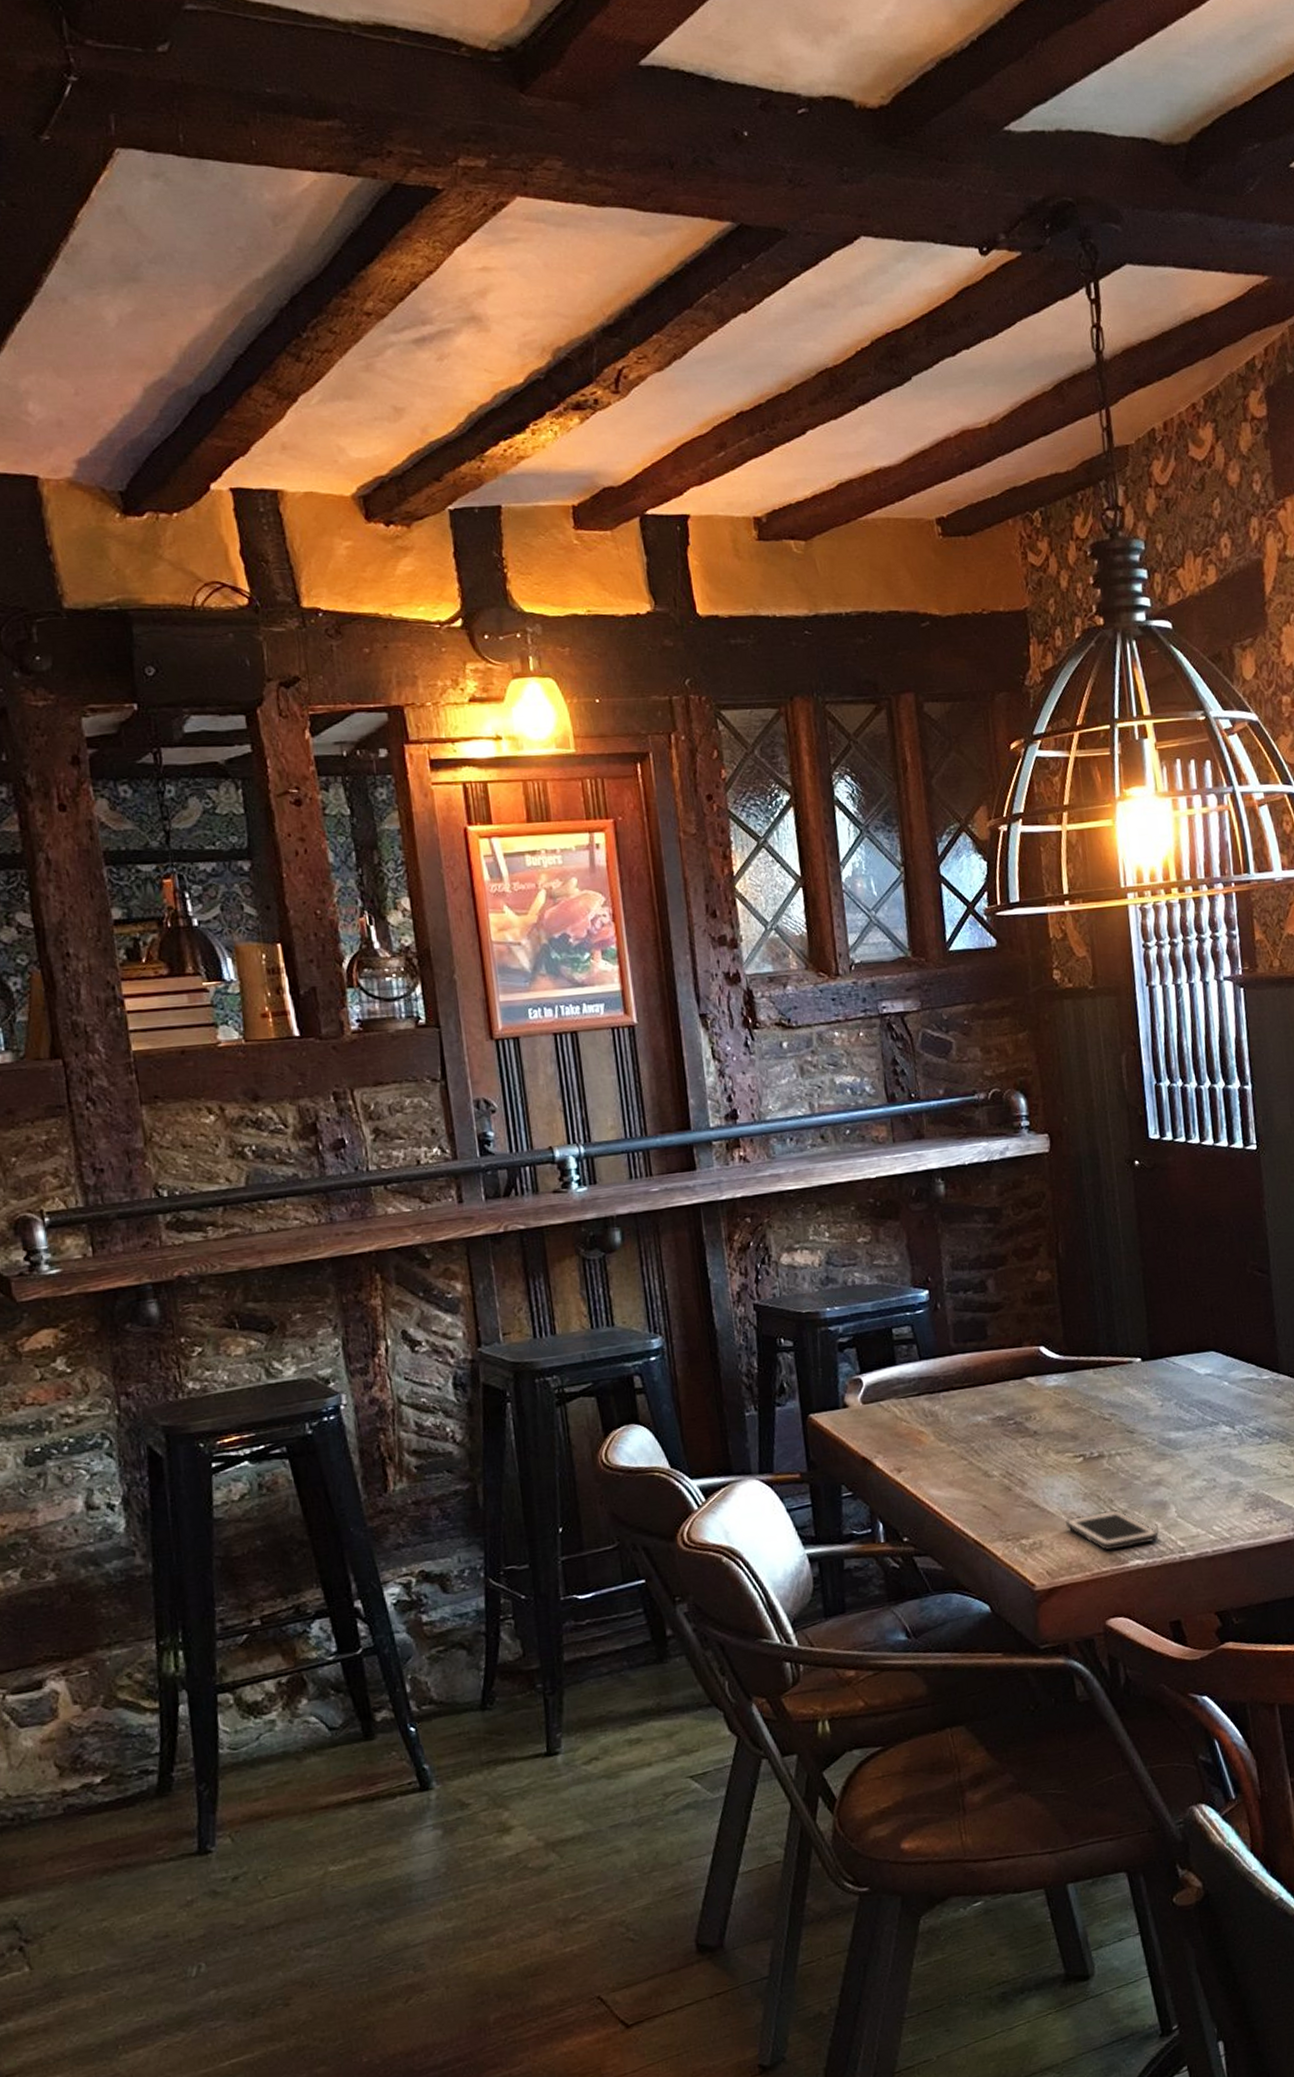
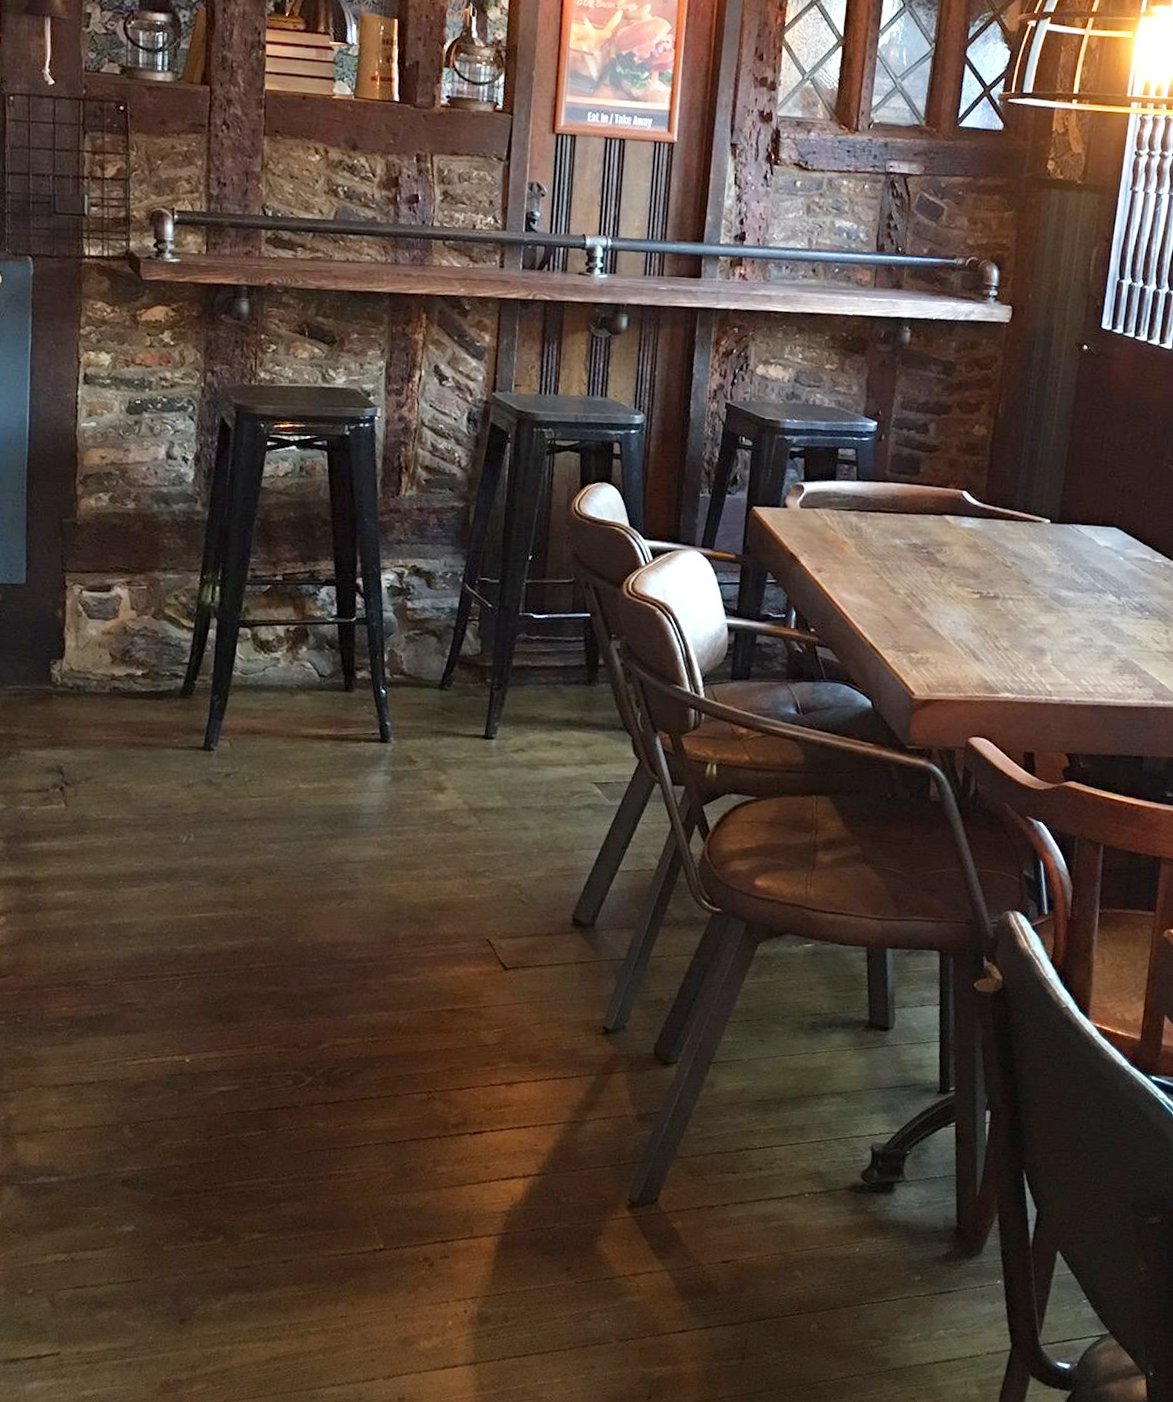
cell phone: present [1065,1510,1159,1551] -> none [952,644,1031,681]

